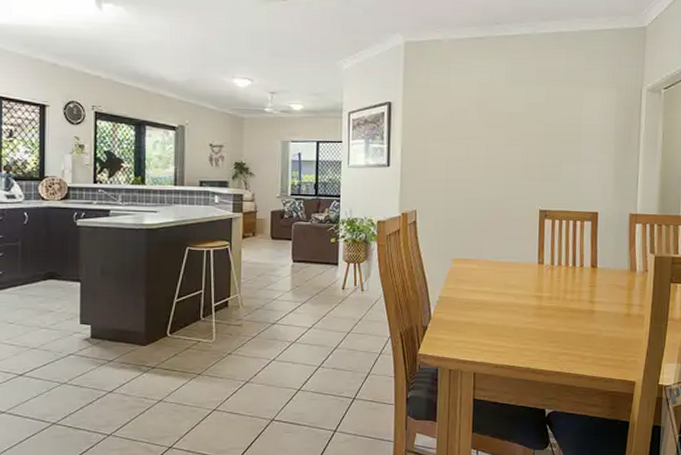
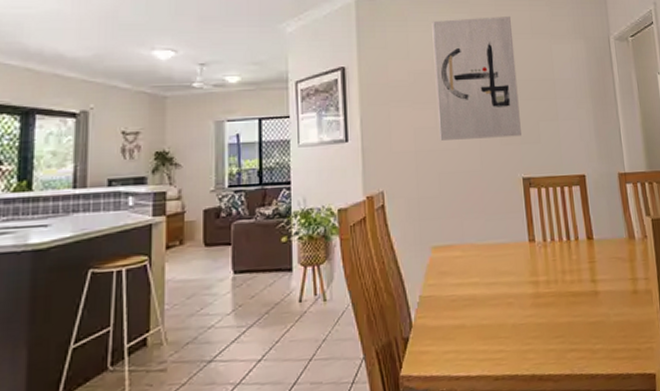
wall art: none [469,63,547,174] -> present [432,17,521,140]

